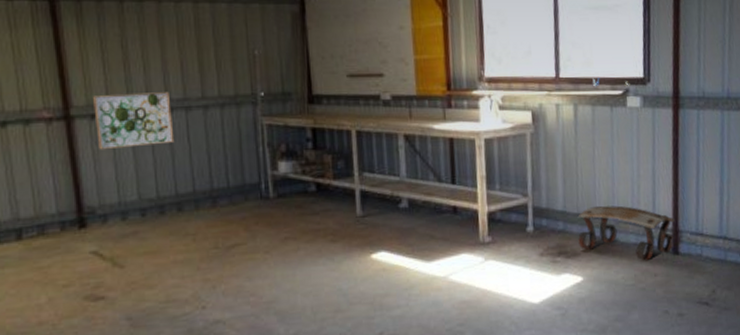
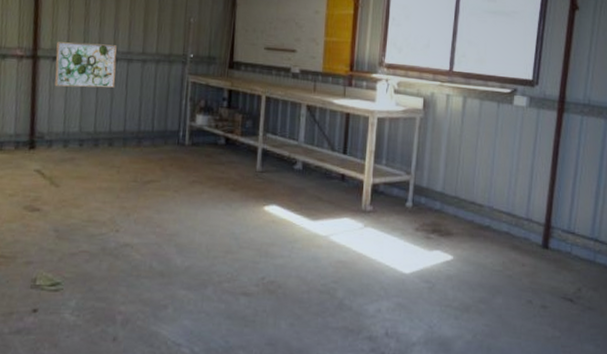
bench: present [578,78,675,261] -> none [453,75,548,251]

